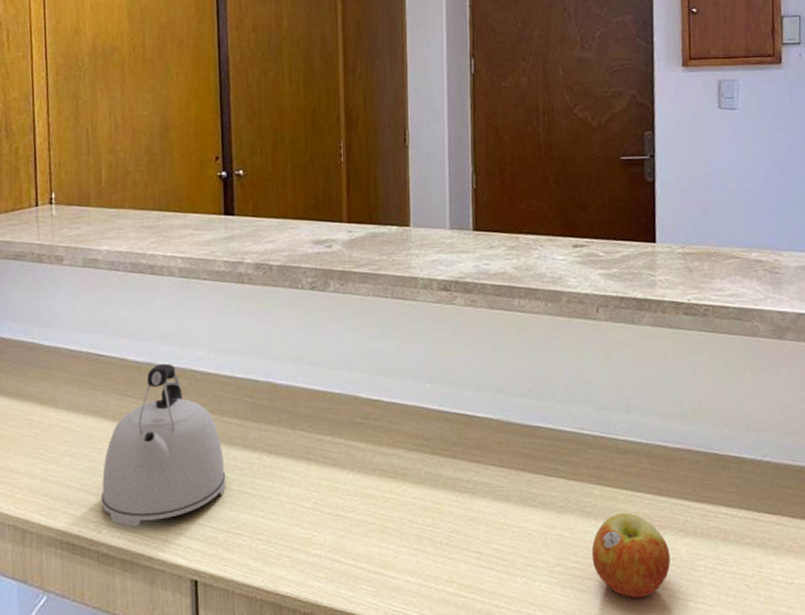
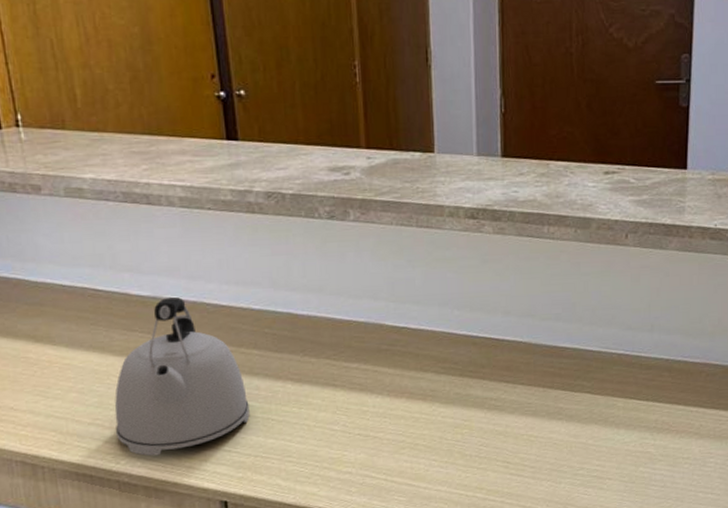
apple: present [591,513,671,599] -> none [613,421,685,493]

